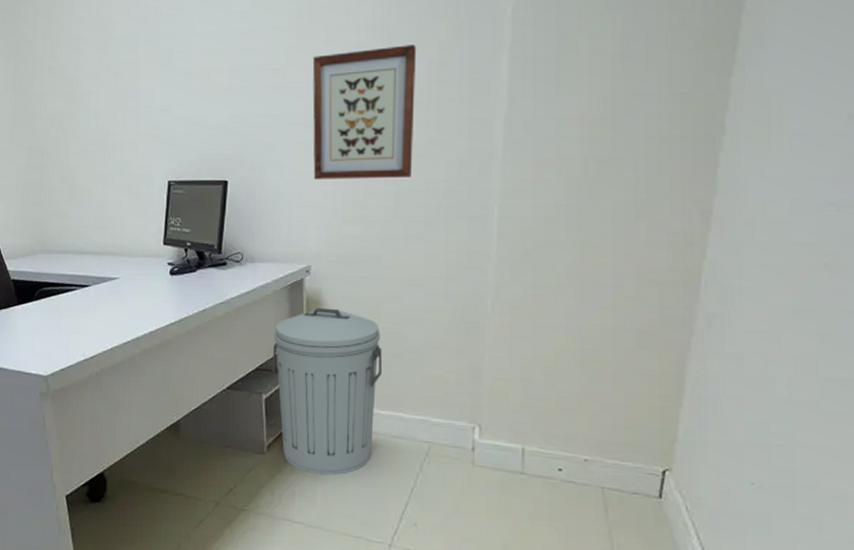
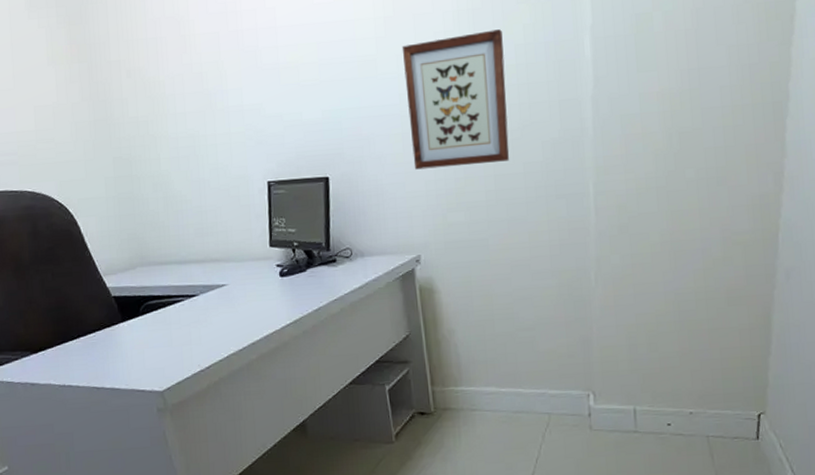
trash can: present [273,308,382,476] -> none [390,295,498,457]

